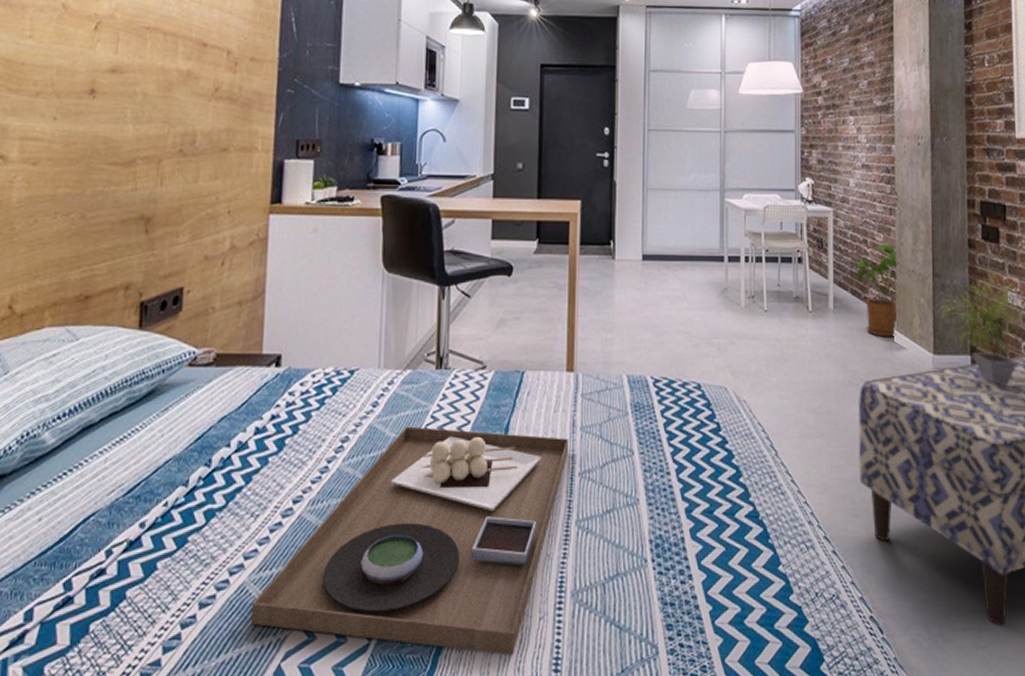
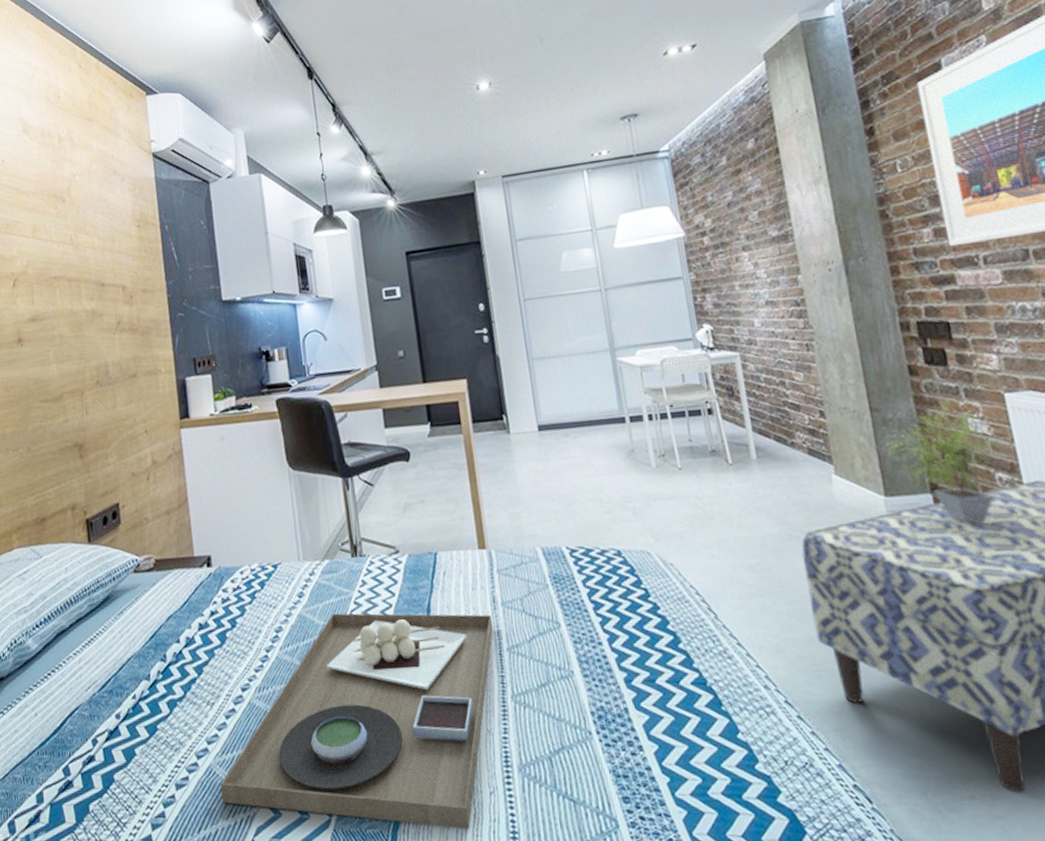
house plant: present [856,243,899,337] -> none [776,382,837,484]

